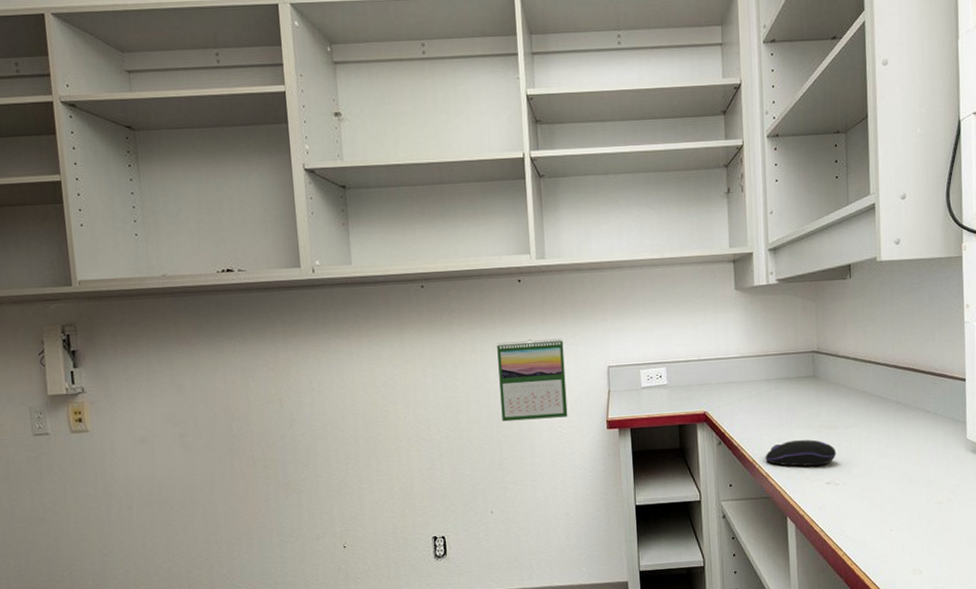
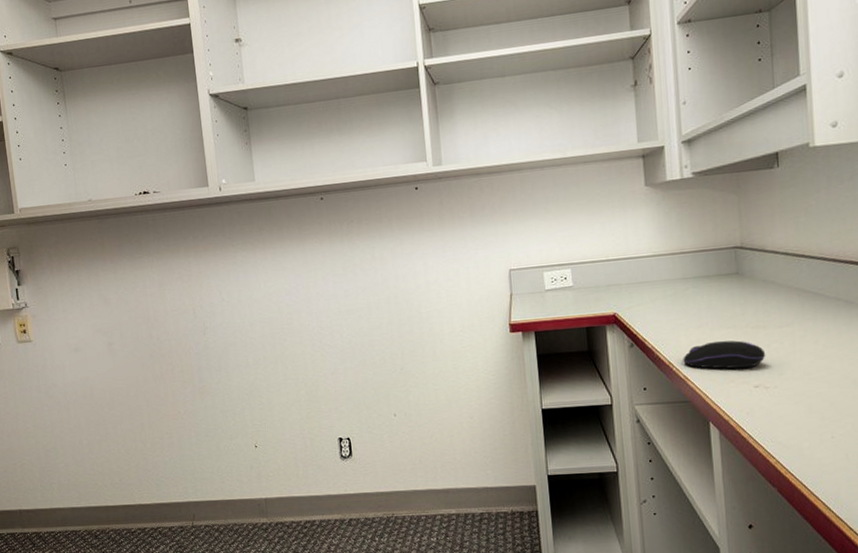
calendar: present [497,338,568,422] -> none [396,243,469,327]

